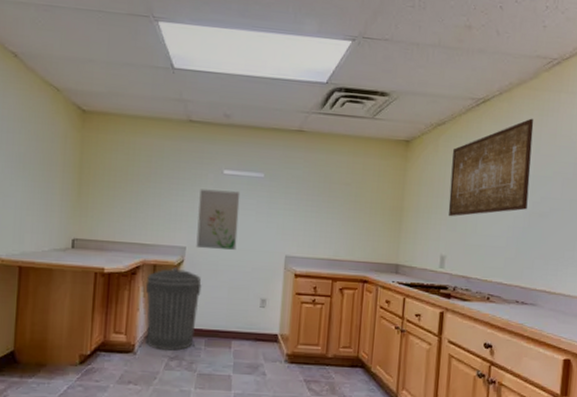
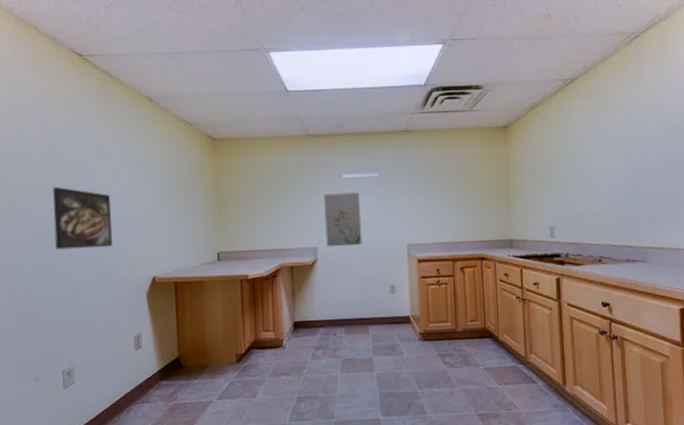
trash can: present [145,268,202,351] -> none [286,267,336,343]
wall art: present [448,118,534,217] -> none [548,90,625,190]

